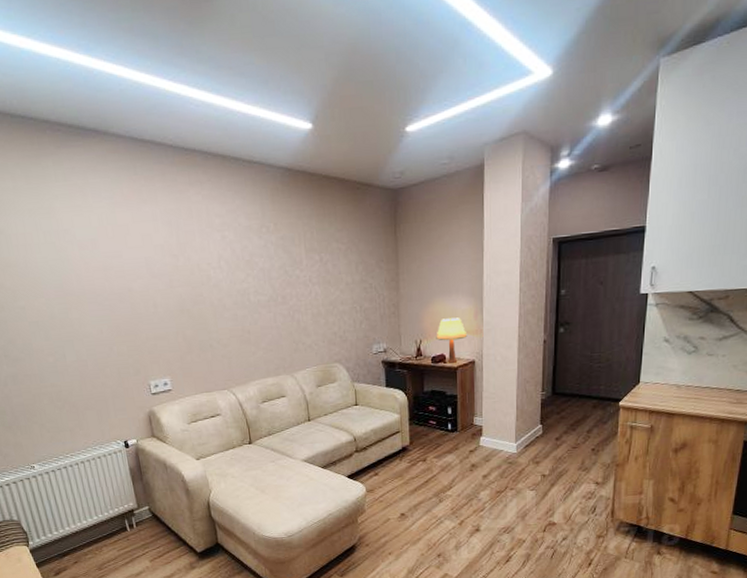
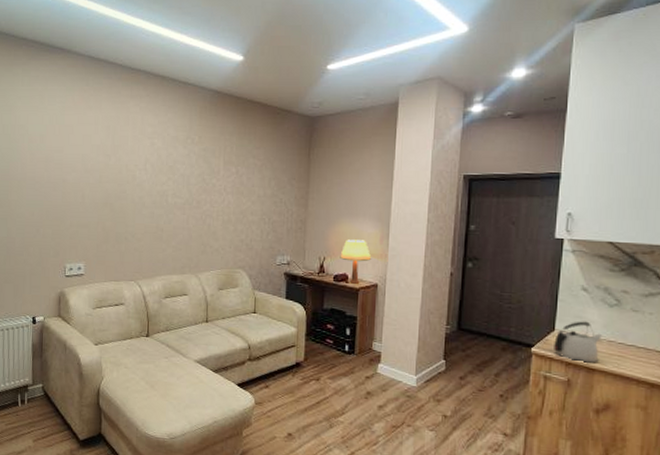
kettle: none [639,370,682,409] -> present [554,321,603,363]

